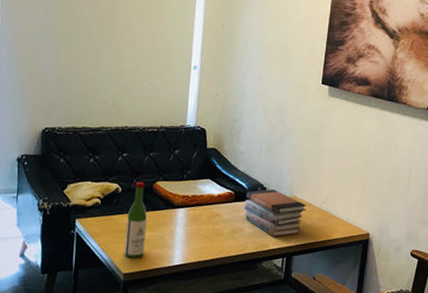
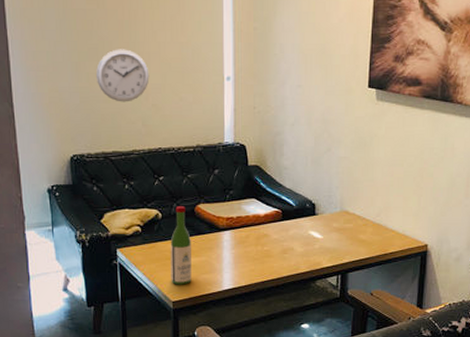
wall clock: none [75,35,124,83] -> present [96,49,150,102]
book stack: present [244,189,307,237] -> none [292,205,359,255]

